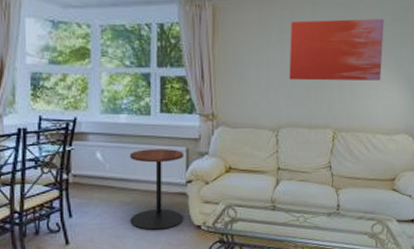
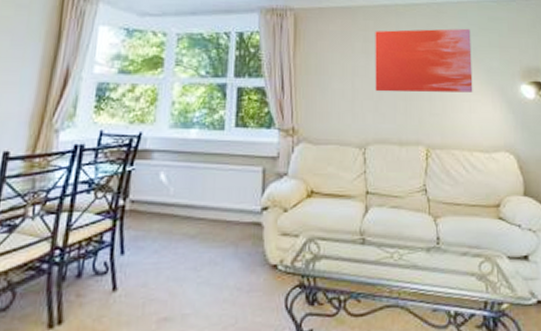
side table: present [129,149,184,231] -> none [193,169,260,272]

